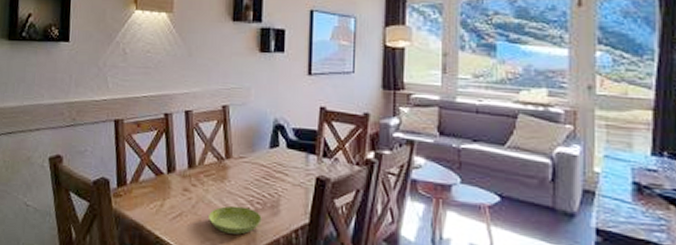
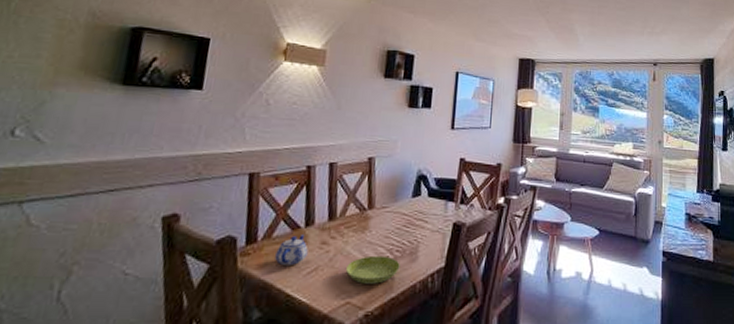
teapot: none [143,179,172,210] -> present [275,233,308,266]

